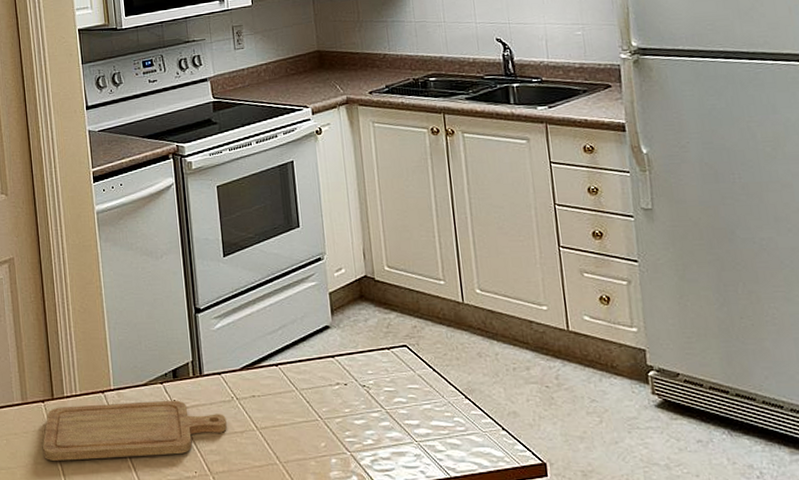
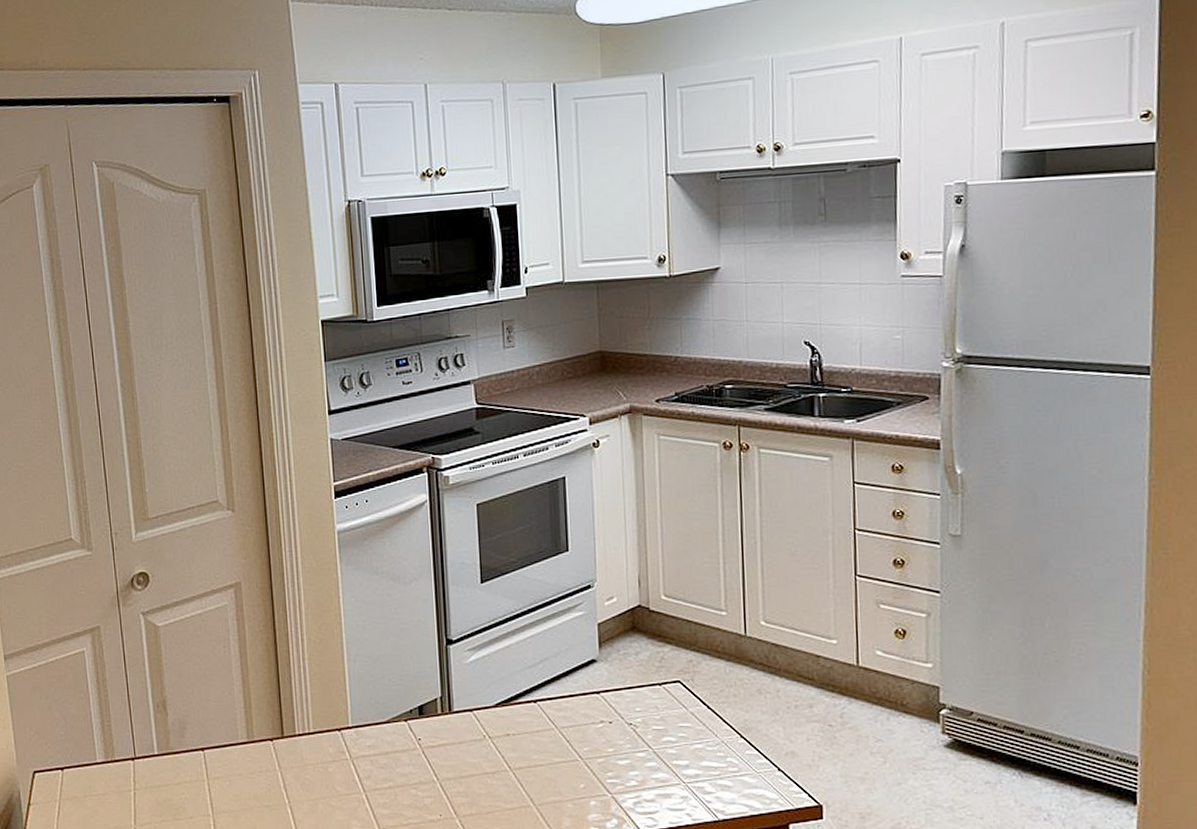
chopping board: present [43,400,227,461] -> none [270,738,477,803]

